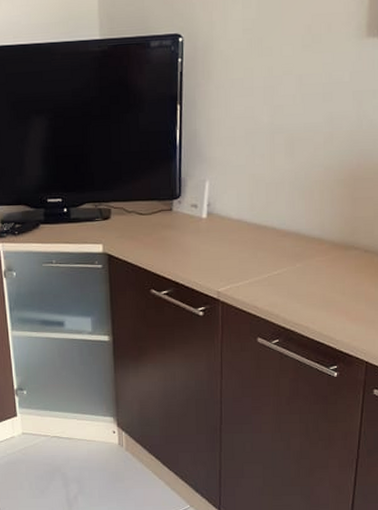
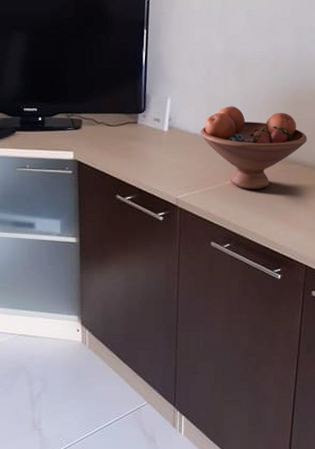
fruit bowl: none [243,186,369,279] -> present [200,106,307,189]

